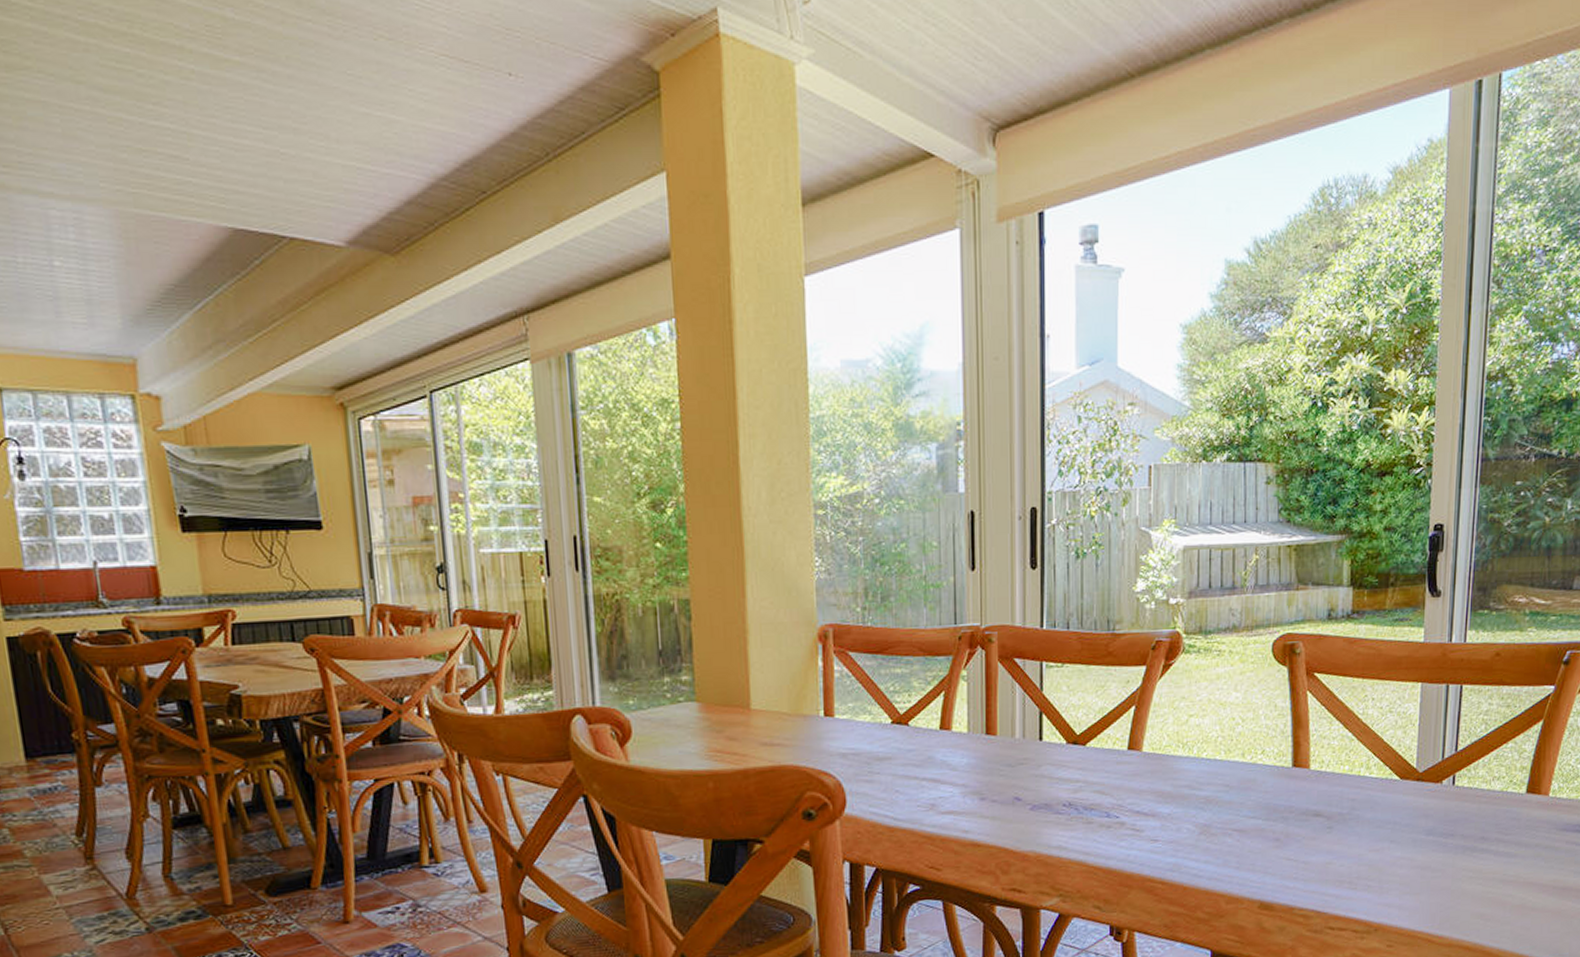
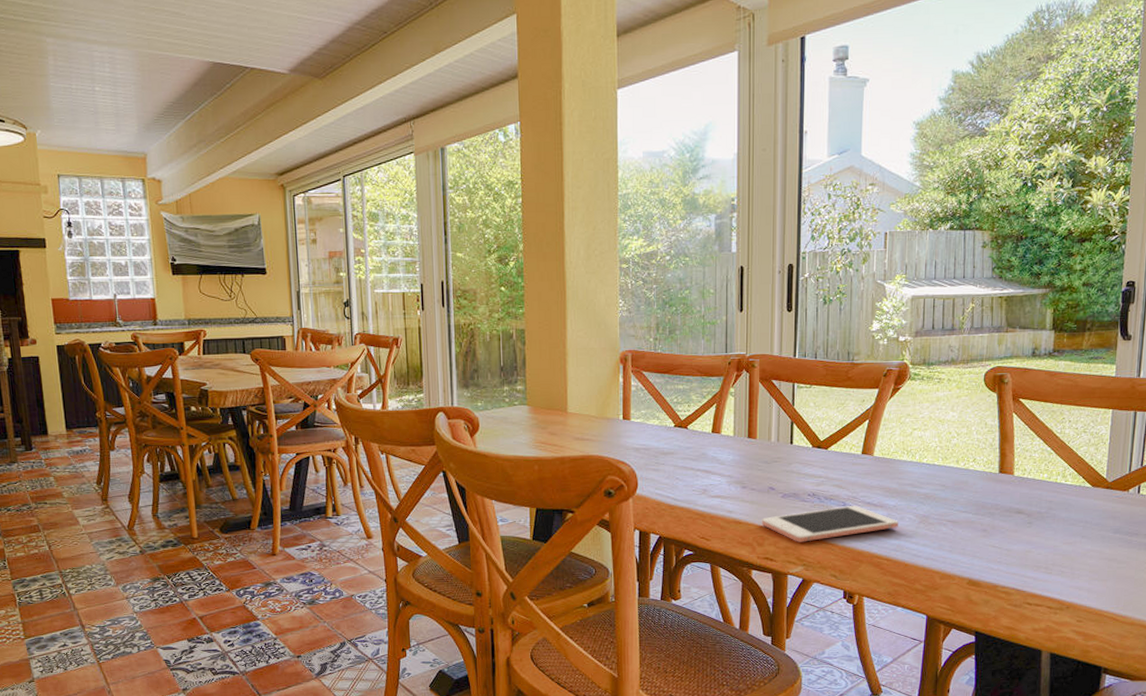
cell phone: none [1005,816,1174,867] -> present [761,506,898,542]

